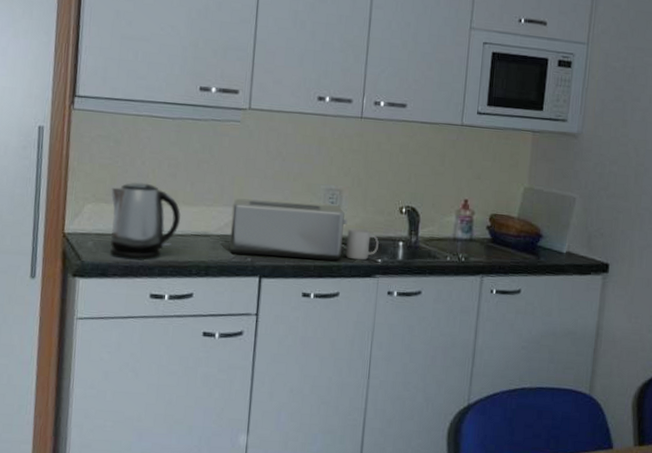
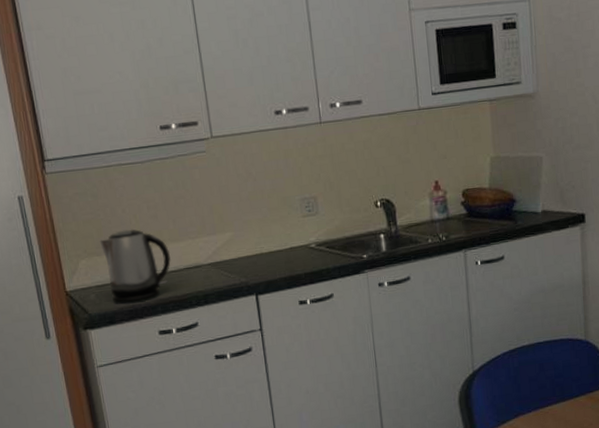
toaster: present [229,198,348,261] -> none [216,213,330,279]
mug: present [345,228,379,260] -> none [329,229,362,261]

